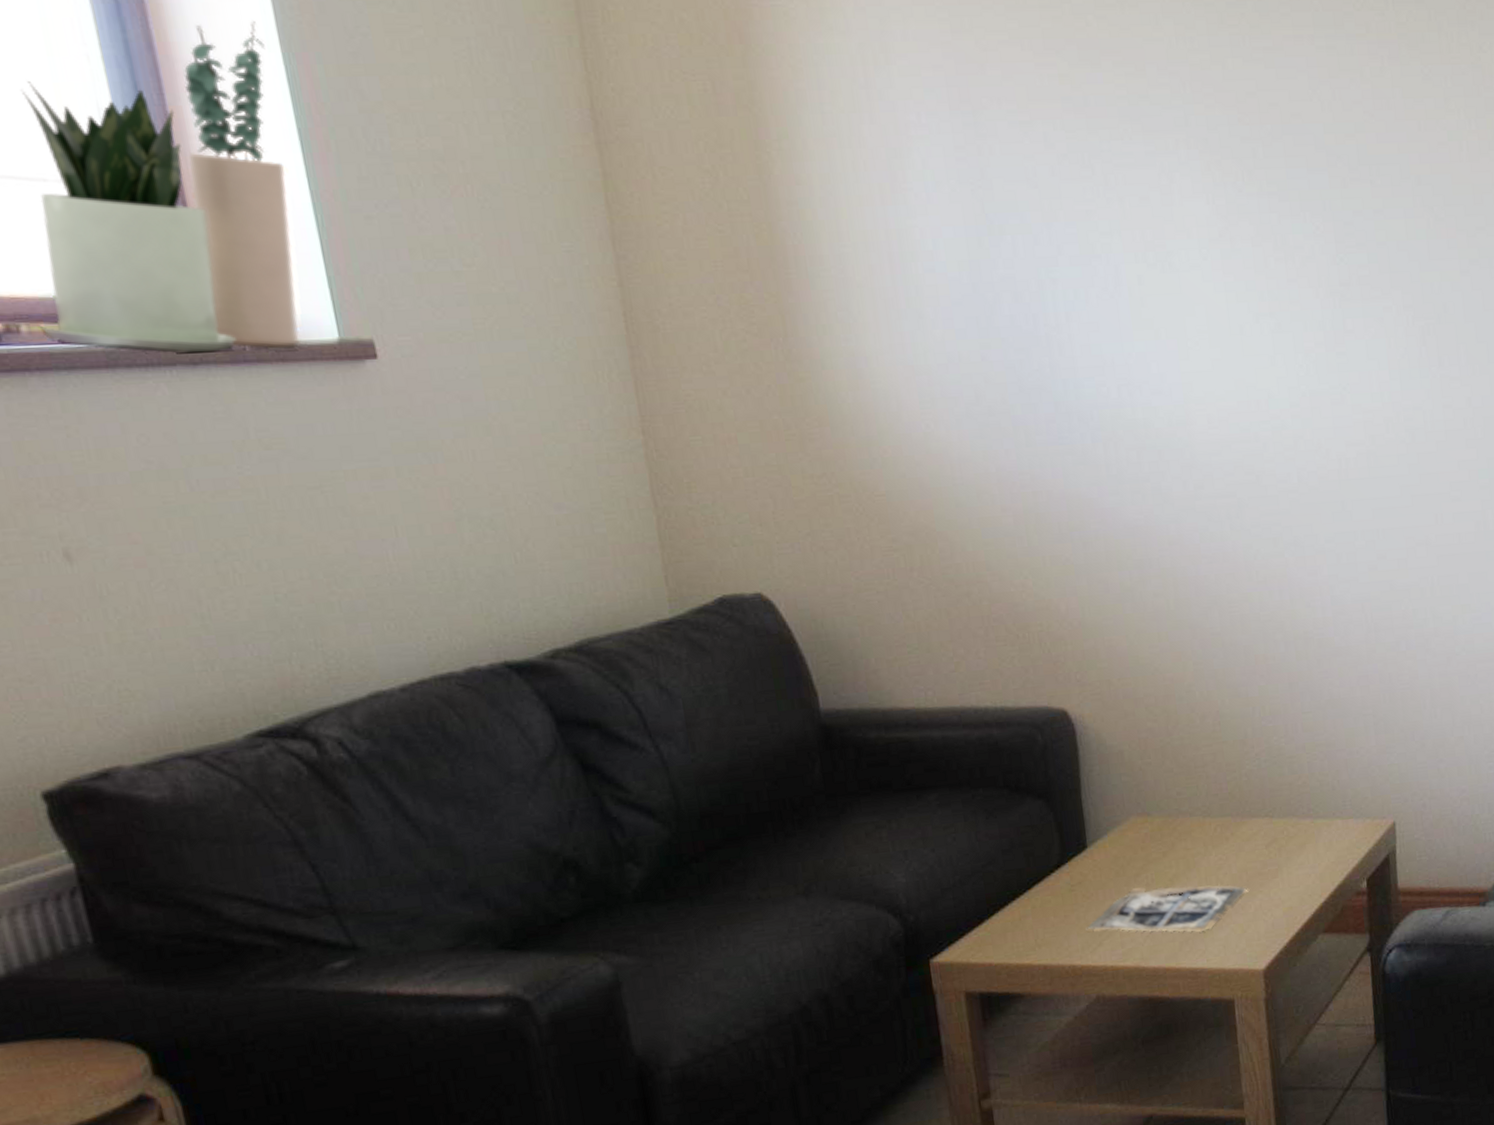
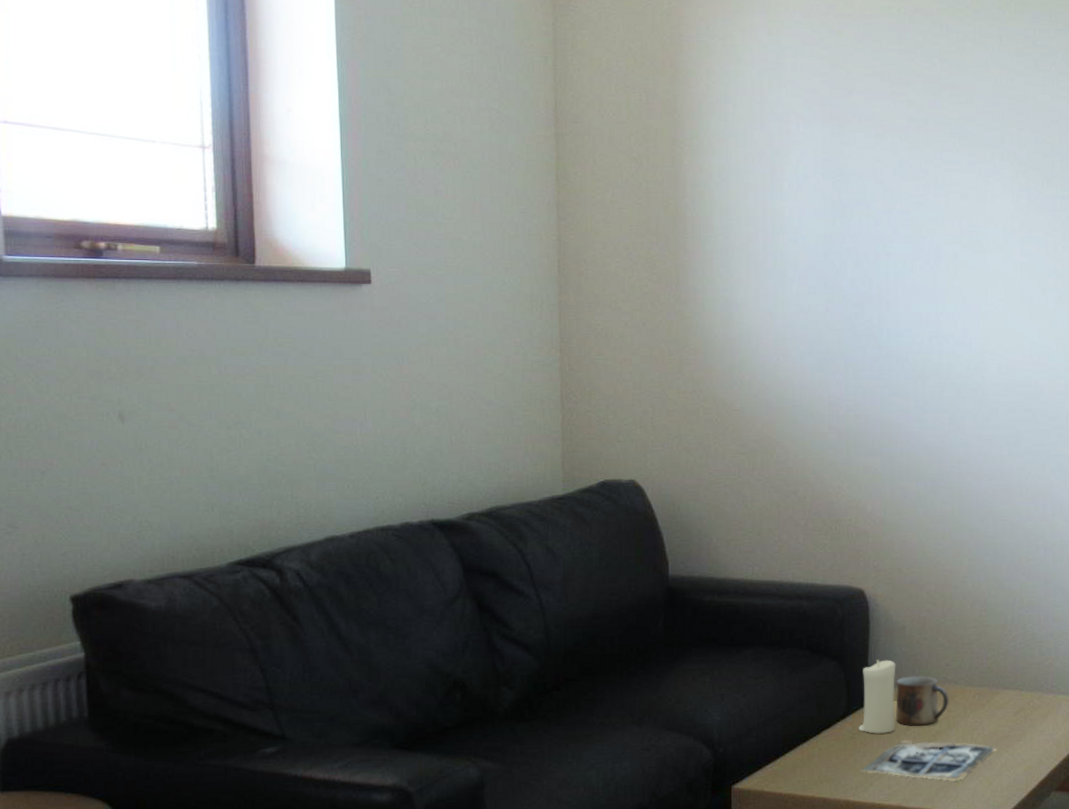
planter: present [20,81,238,353] -> none [131,72,272,272]
vase: present [183,21,300,350] -> none [256,36,326,273]
candle: none [1076,793,1123,884] -> present [858,659,896,734]
mug: none [1118,809,1186,871] -> present [896,675,949,726]

